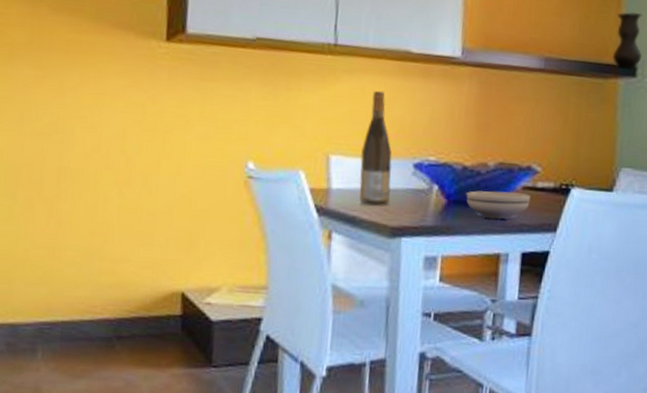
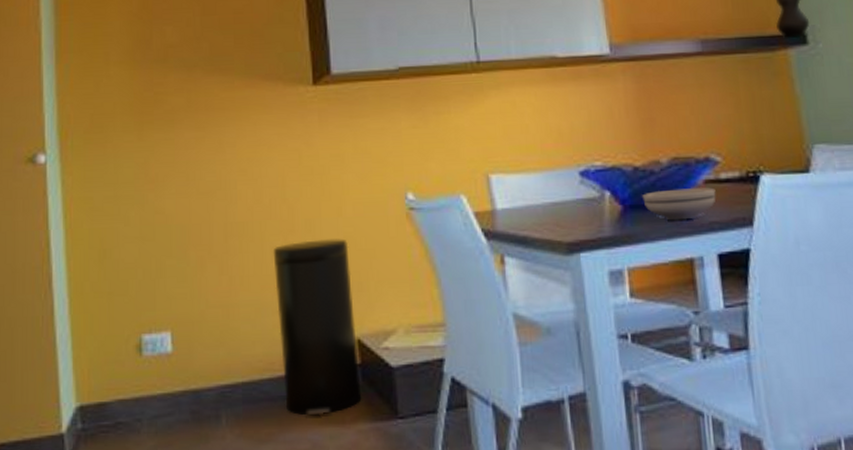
pedal bin: none [103,194,184,357] -> present [273,239,362,415]
wine bottle: present [359,90,392,206] -> none [521,101,561,223]

